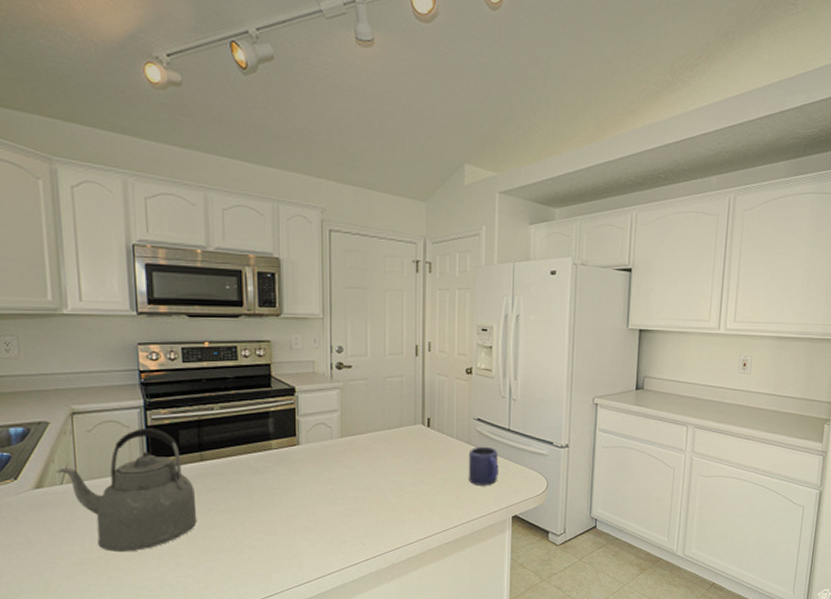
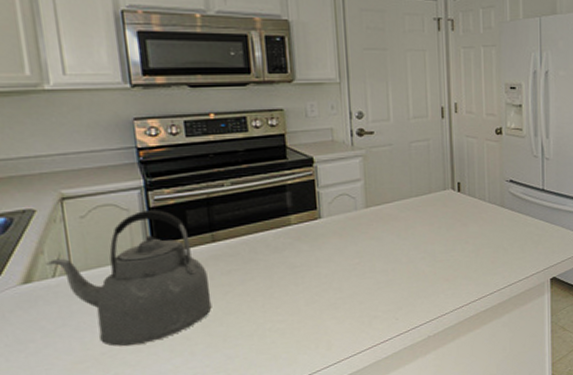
mug: present [468,446,499,485] -> none [502,208,534,249]

